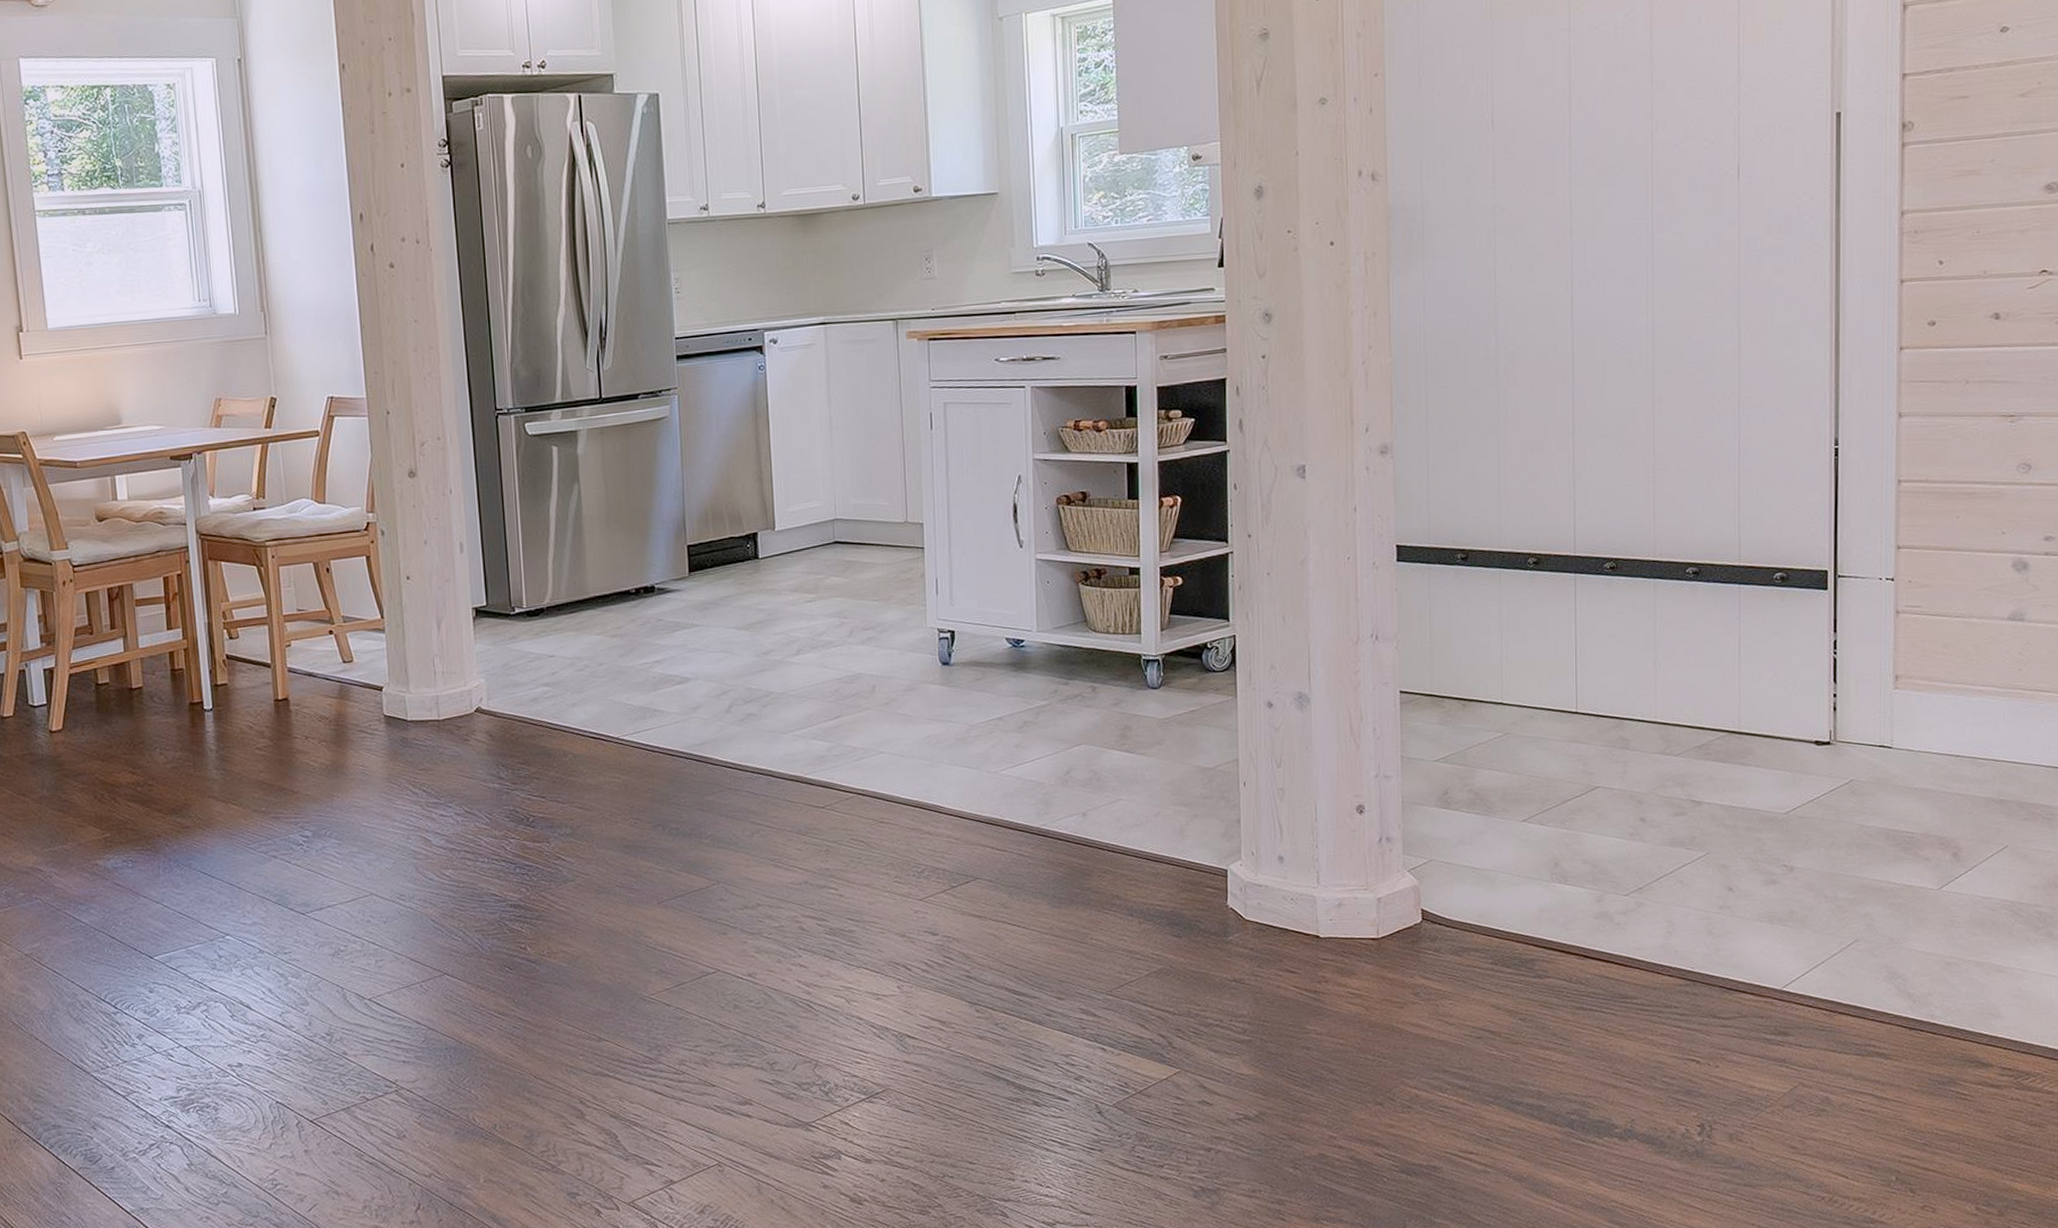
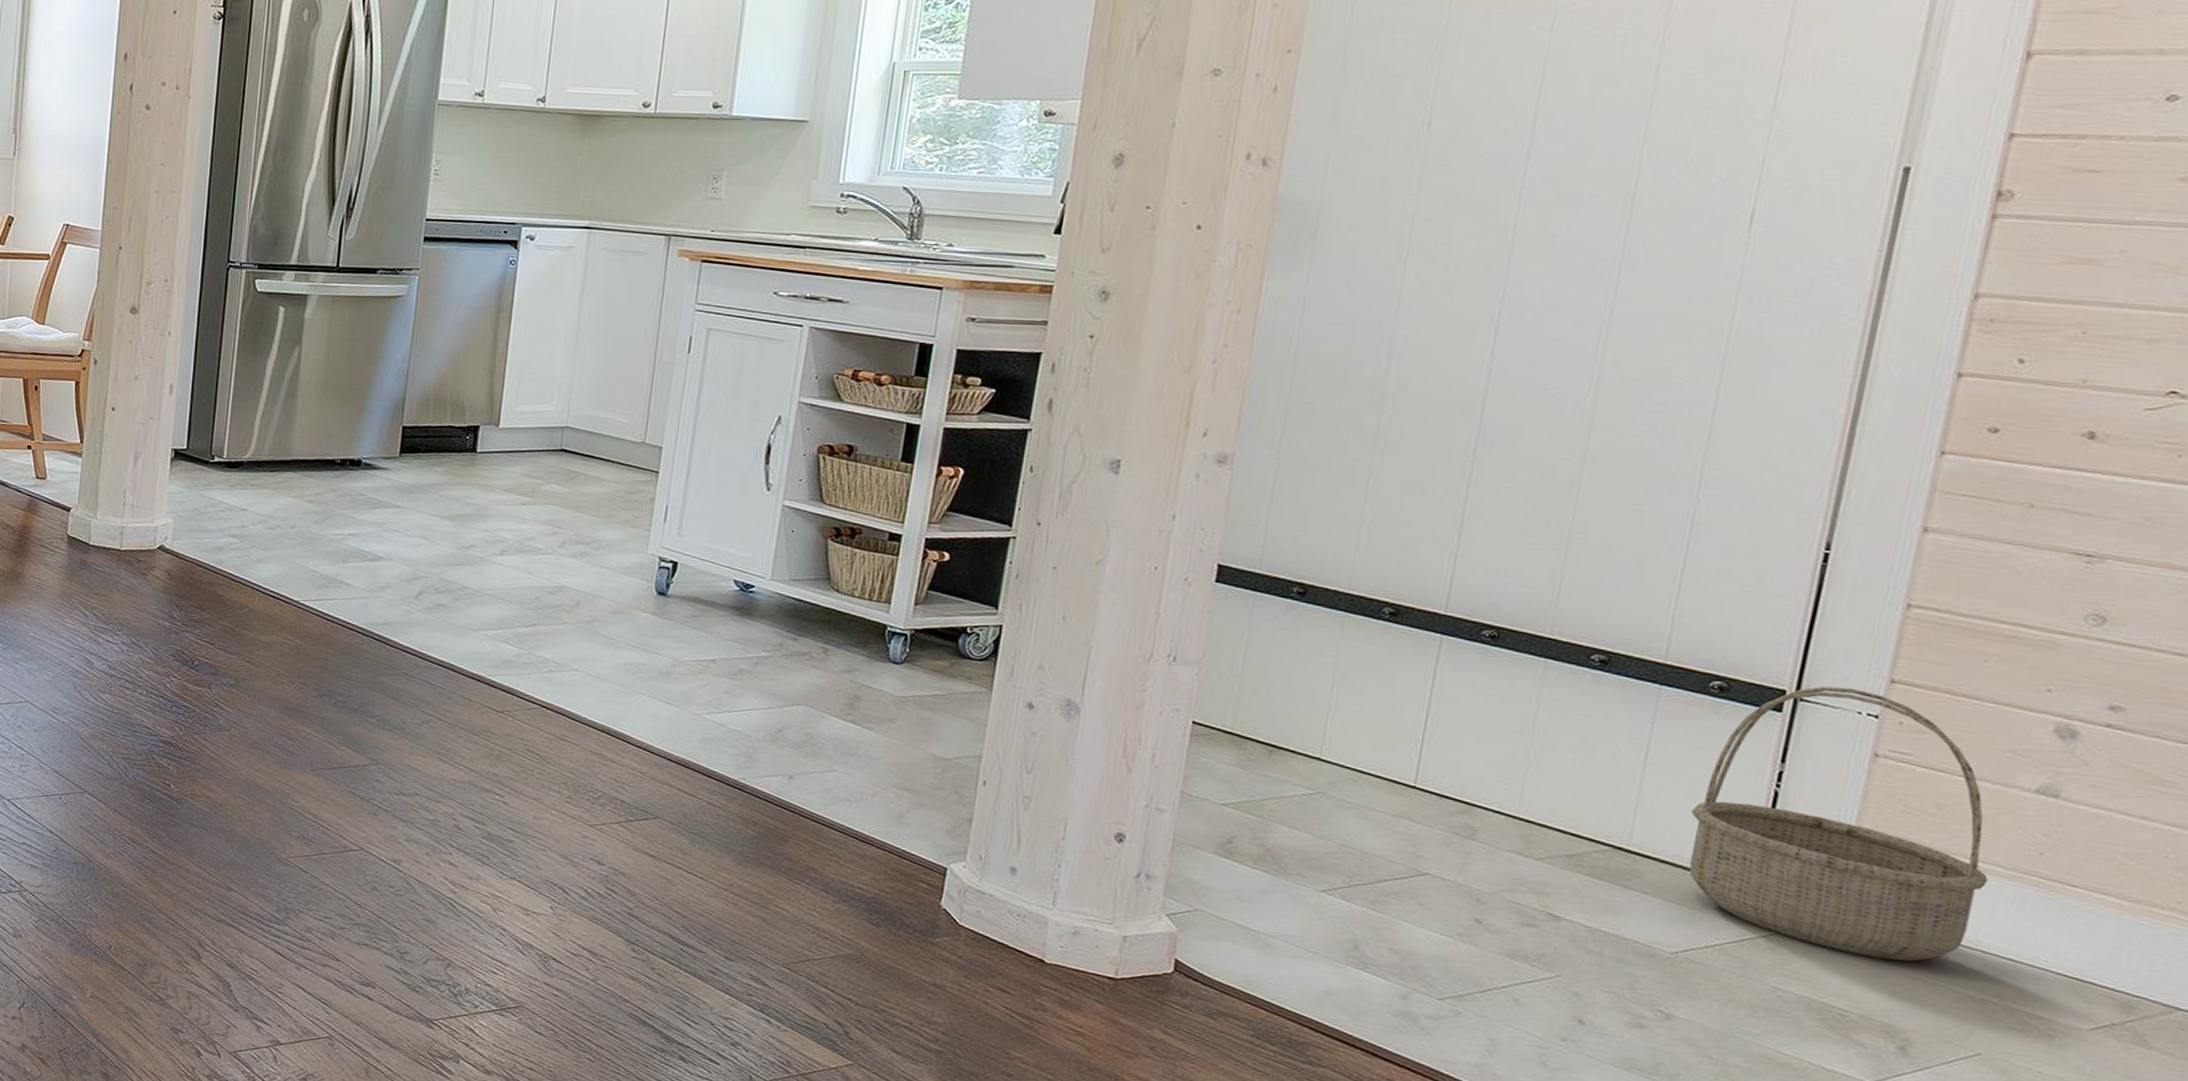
basket: none [1778,559,1990,784] -> present [1689,686,1989,962]

